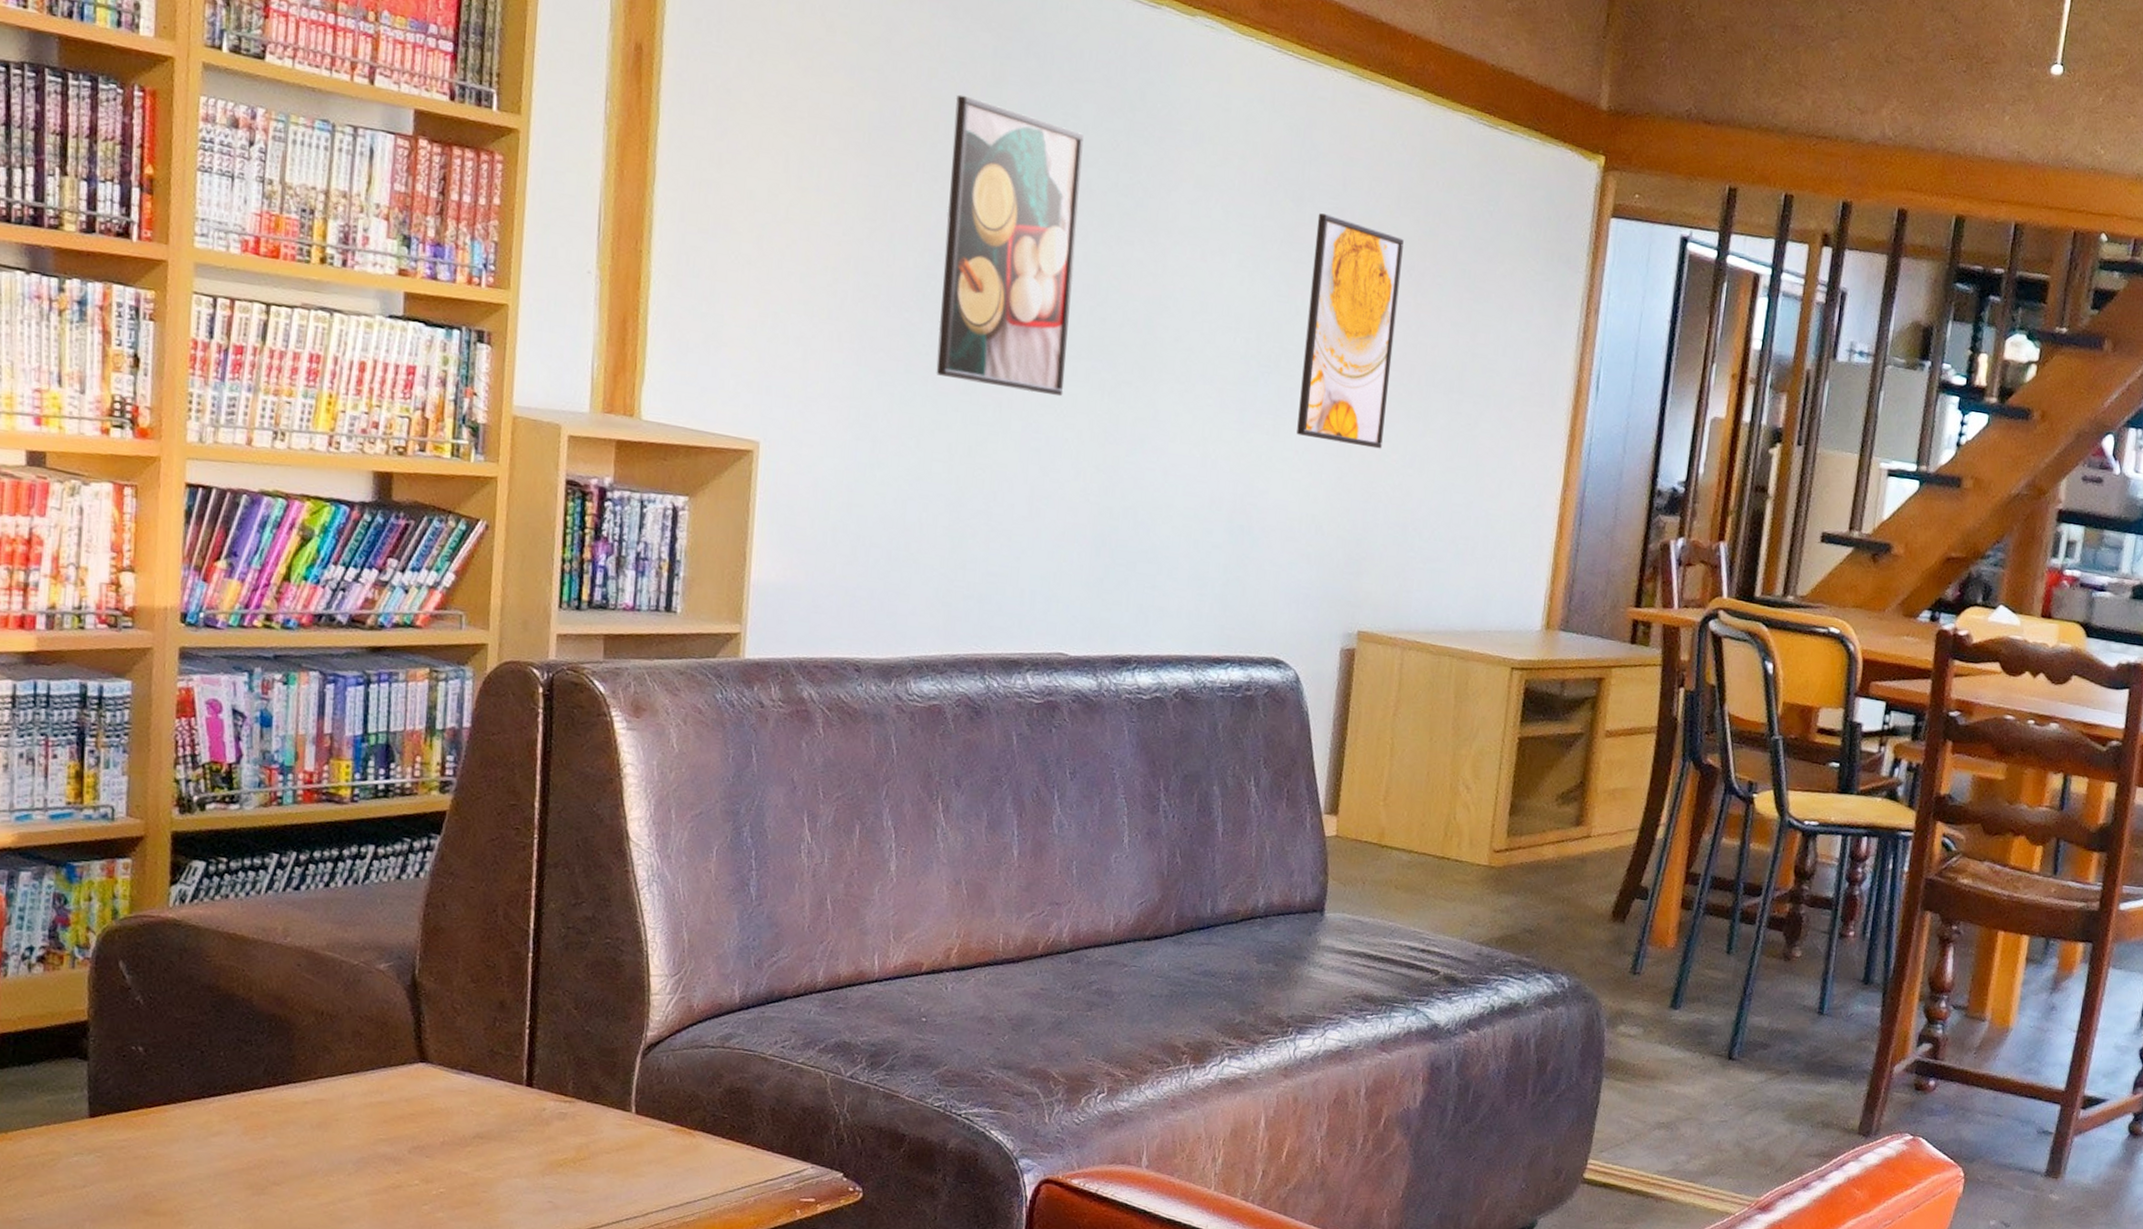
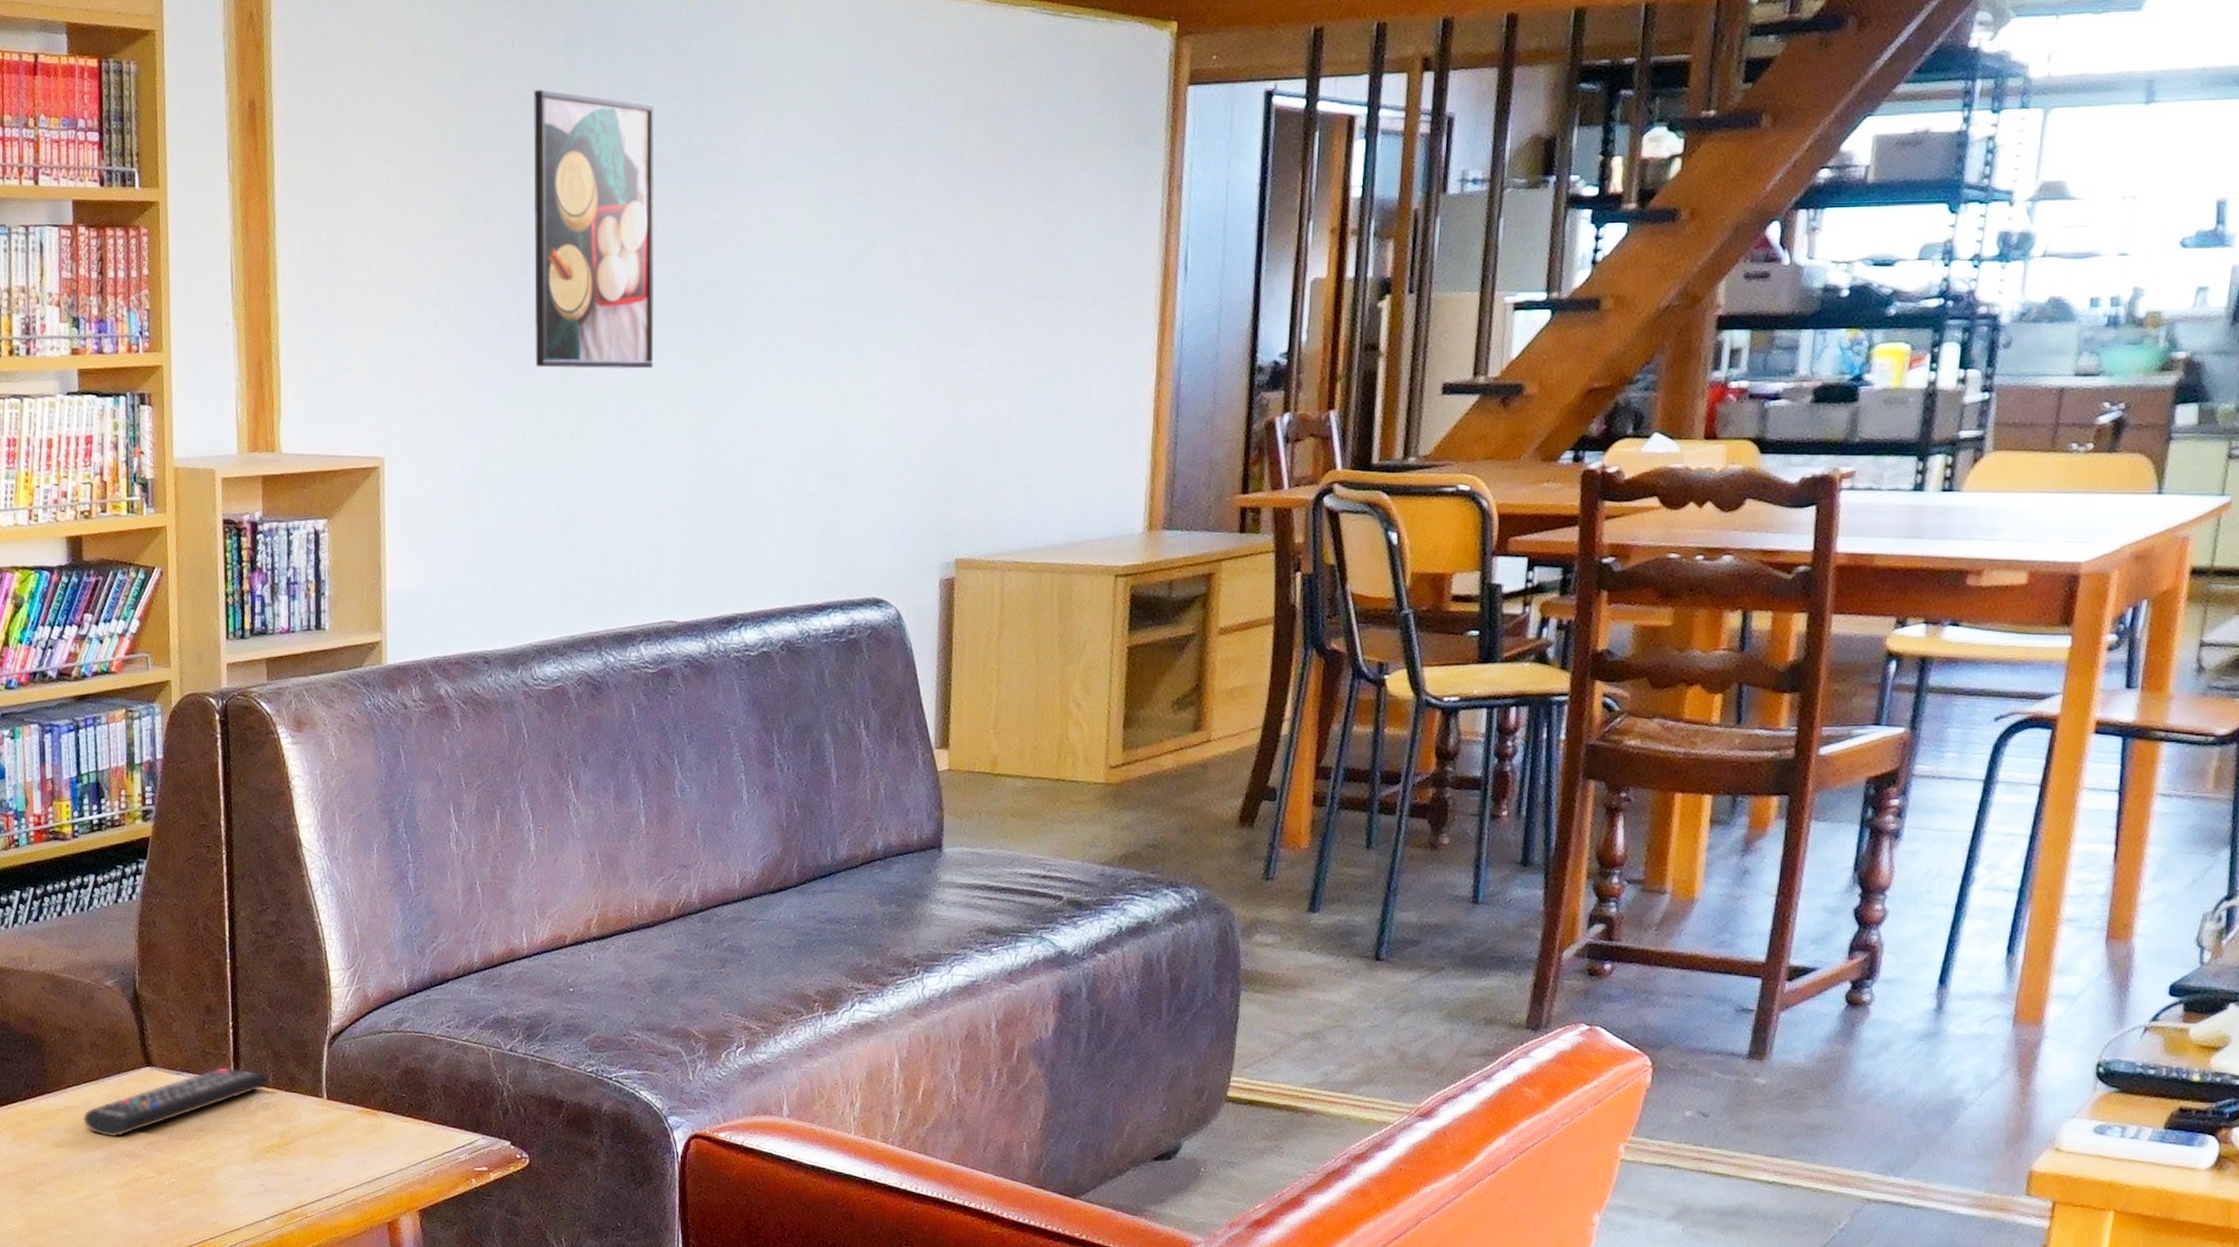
remote control: none [334,1068,569,1138] -> present [82,1066,269,1138]
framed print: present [1297,213,1404,449] -> none [880,139,974,370]

